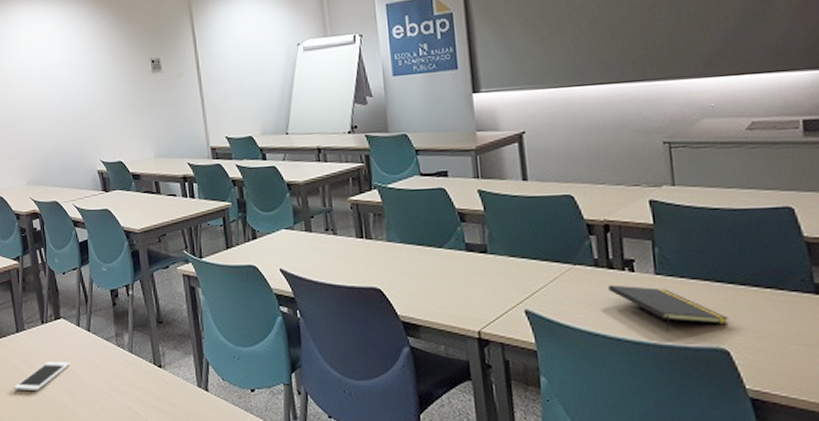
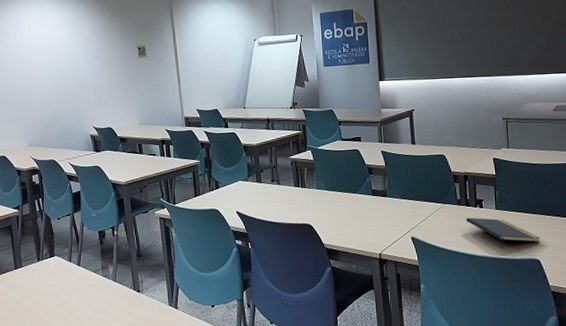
cell phone: present [14,362,70,391] -> none [11,292,62,318]

